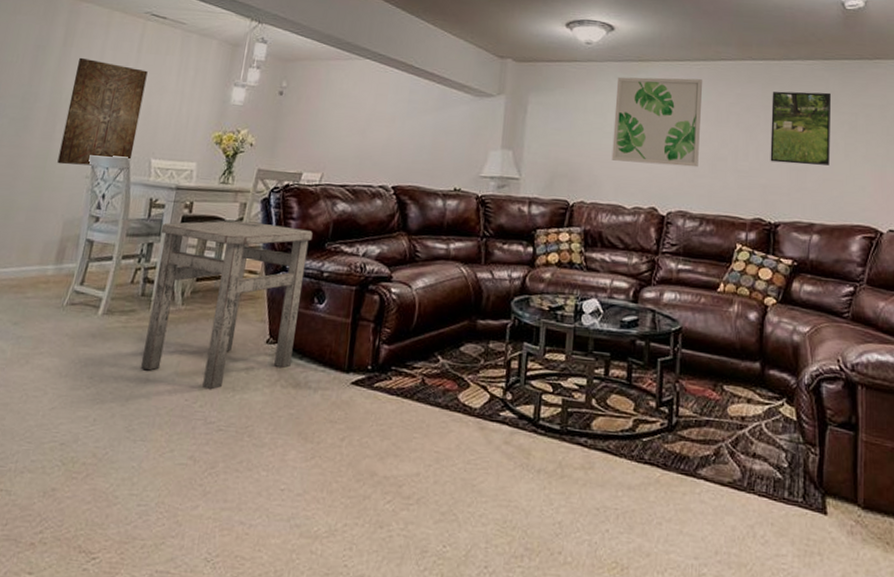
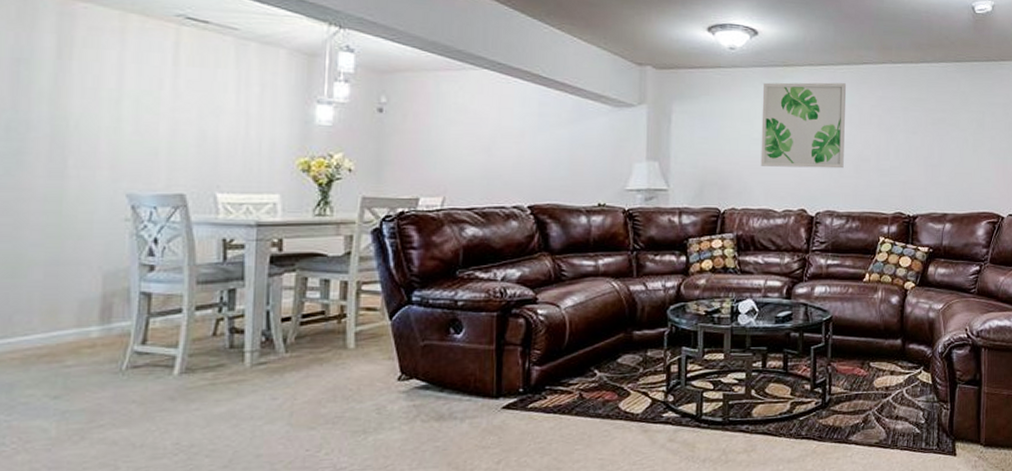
wall art: present [57,57,148,166] -> none [78,73,193,207]
side table: present [141,220,313,390] -> none [243,255,440,436]
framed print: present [770,91,831,166] -> none [909,93,962,161]

